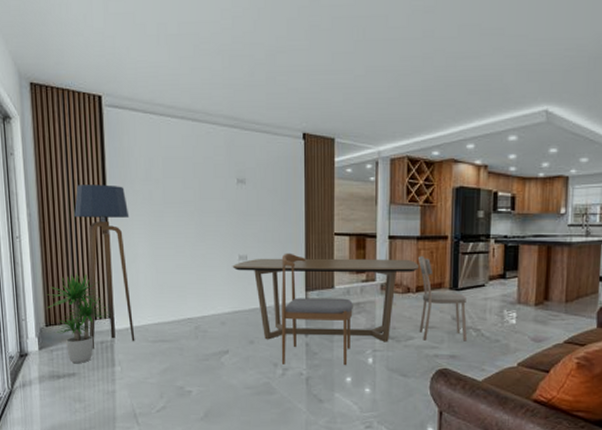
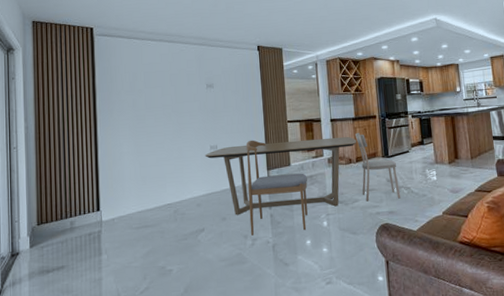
potted plant: present [46,273,111,363] -> none [39,173,98,256]
floor lamp: present [74,185,135,350] -> none [67,97,121,242]

